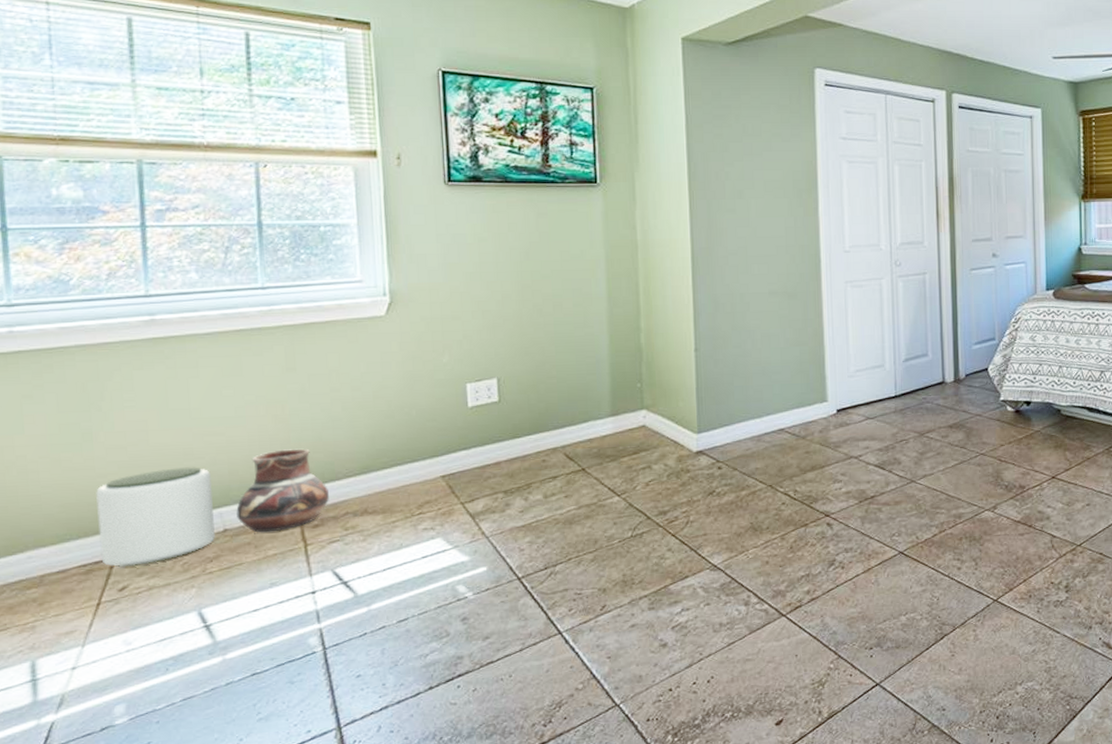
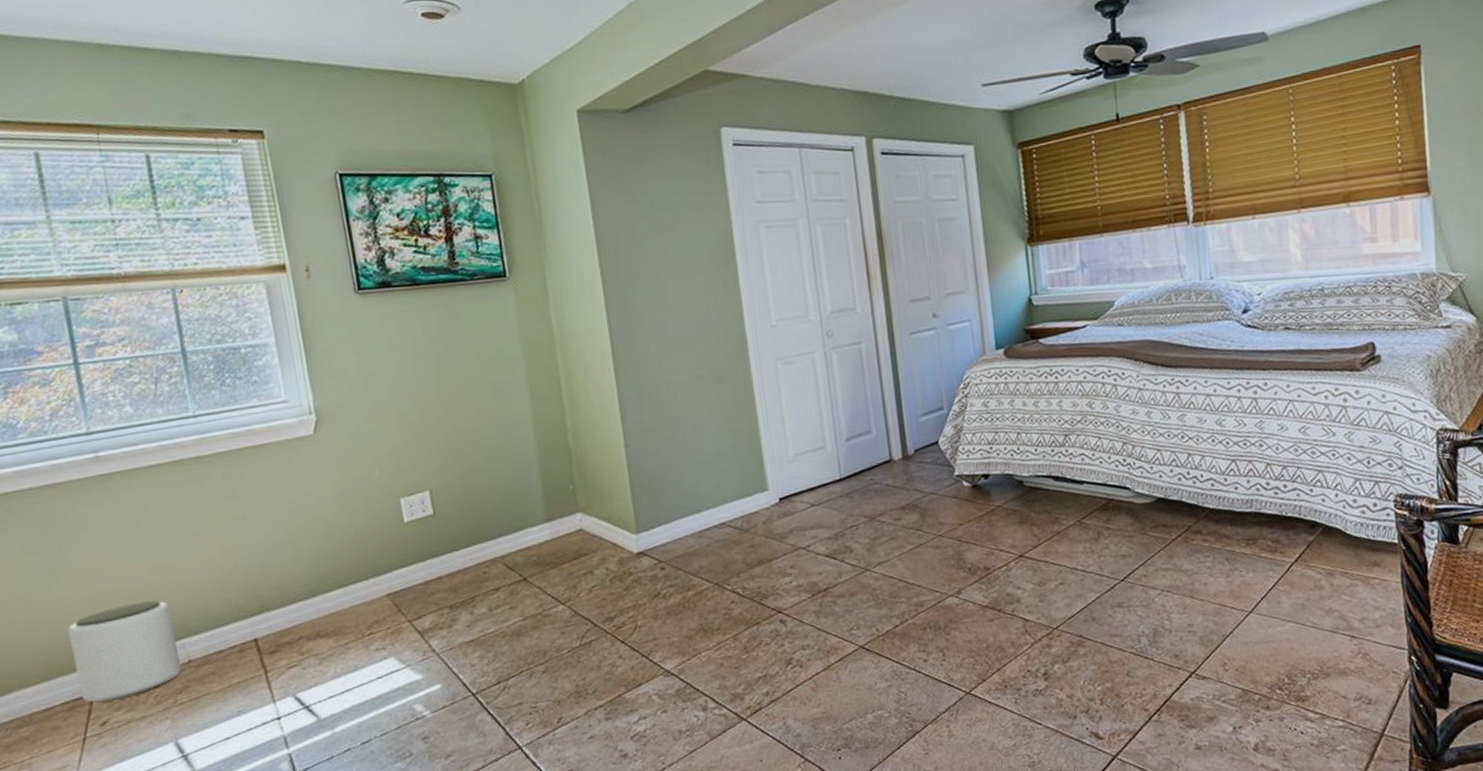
ceramic pot: present [236,448,329,533] -> none [197,576,283,662]

